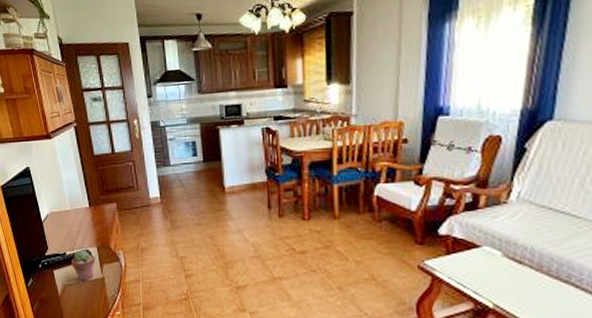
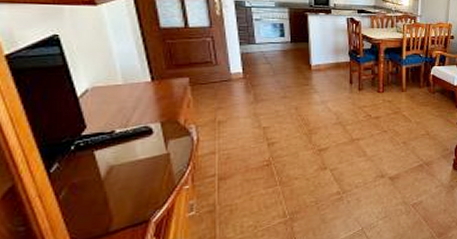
potted succulent: present [71,250,95,282] -> none [123,126,157,161]

